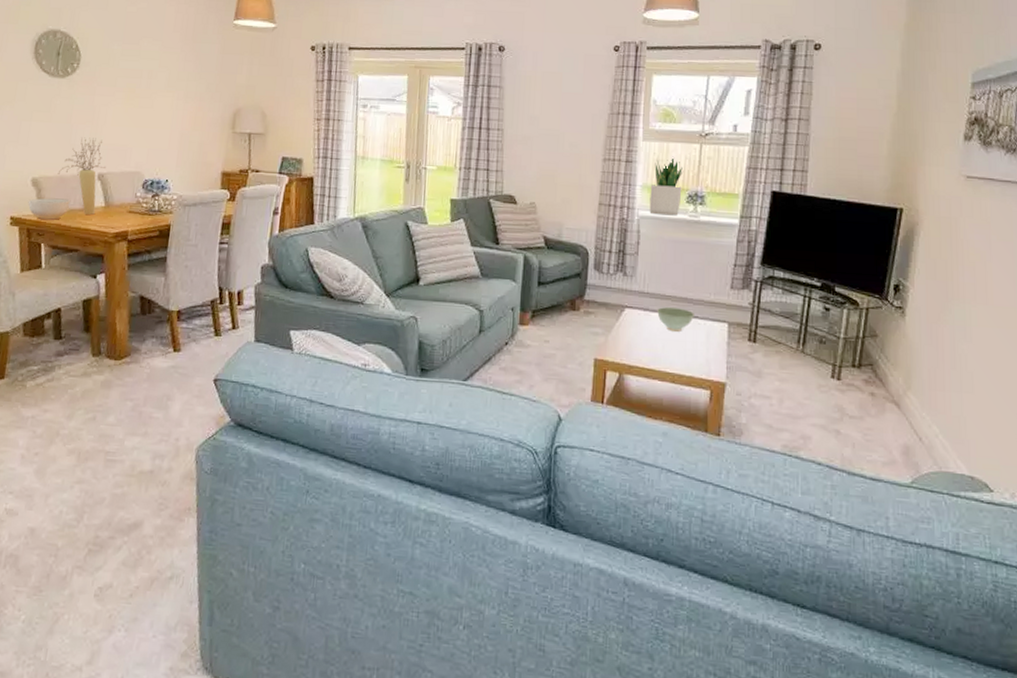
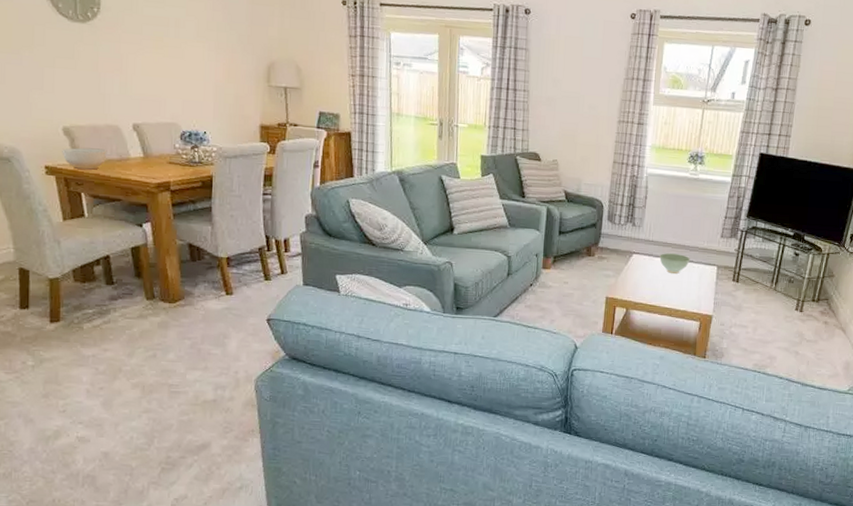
flower arrangement: present [57,137,106,216] -> none [90,86,141,166]
planter: present [649,156,684,216] -> none [656,120,687,174]

